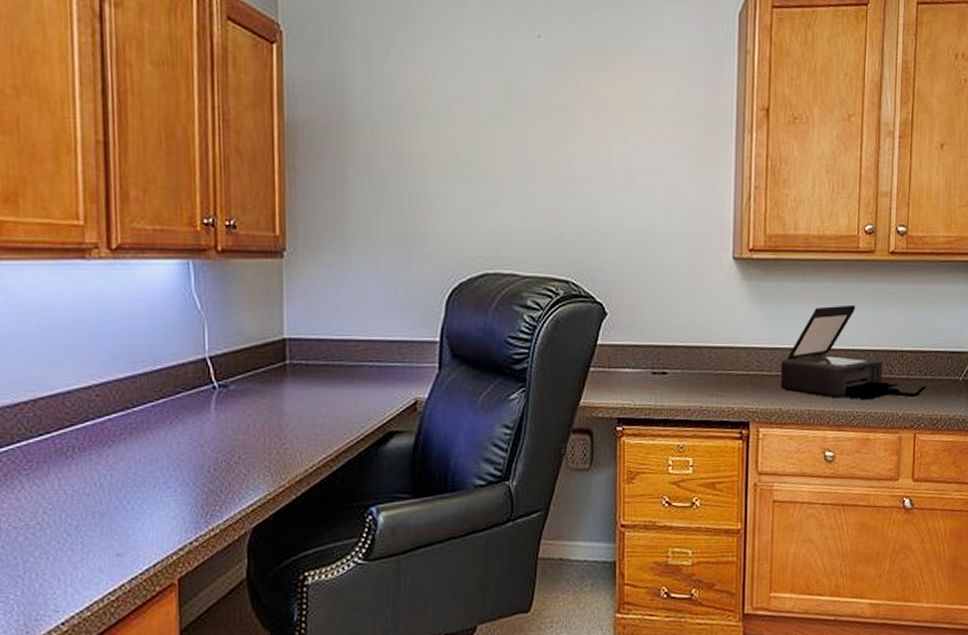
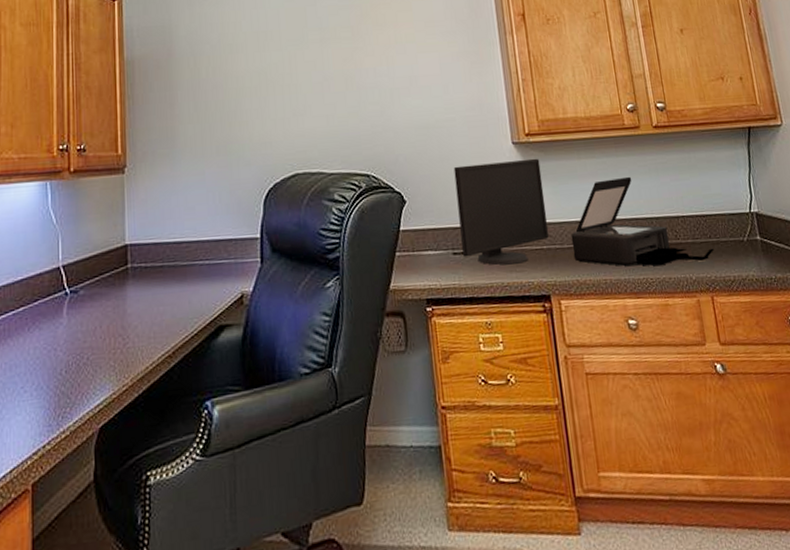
computer monitor: none [661,277,760,388] -> present [453,158,549,265]

